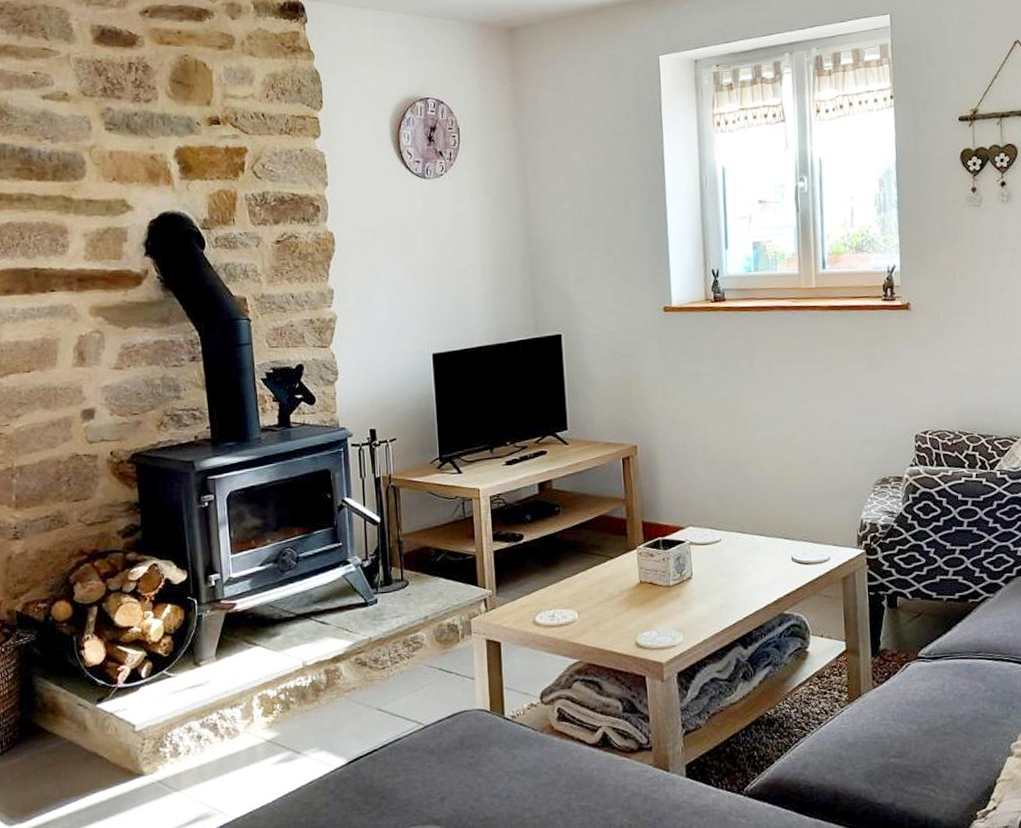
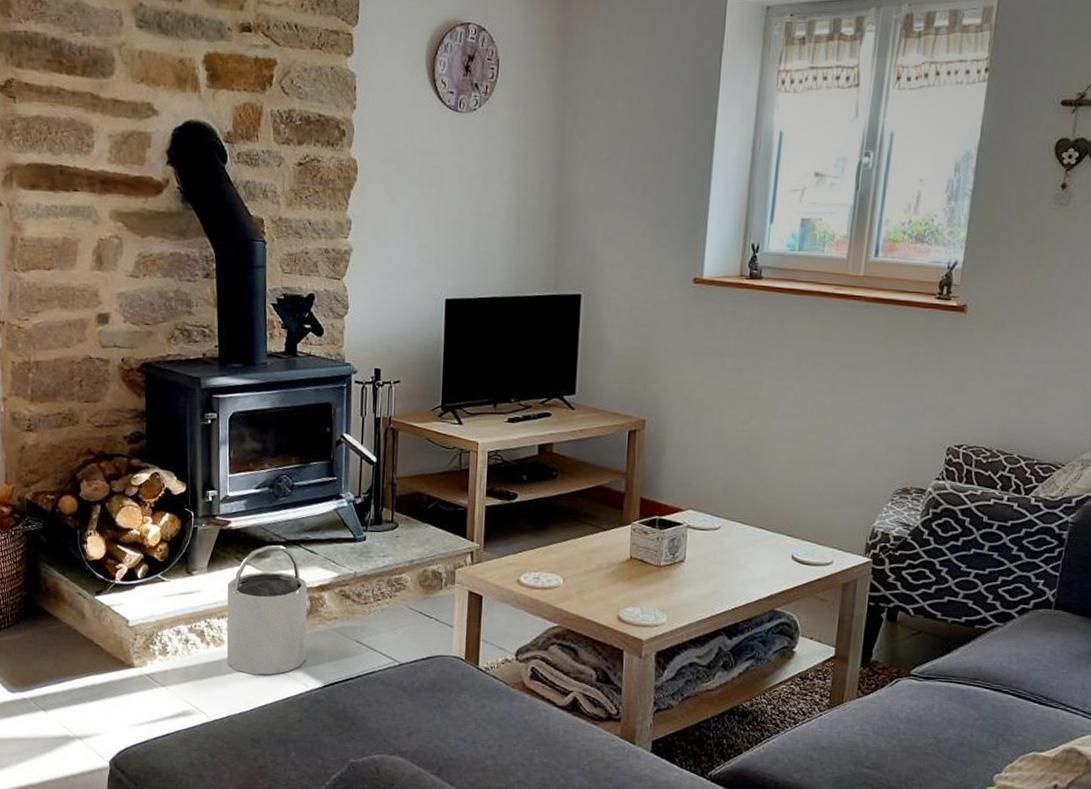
bucket: none [237,620,327,763] -> present [226,545,308,676]

